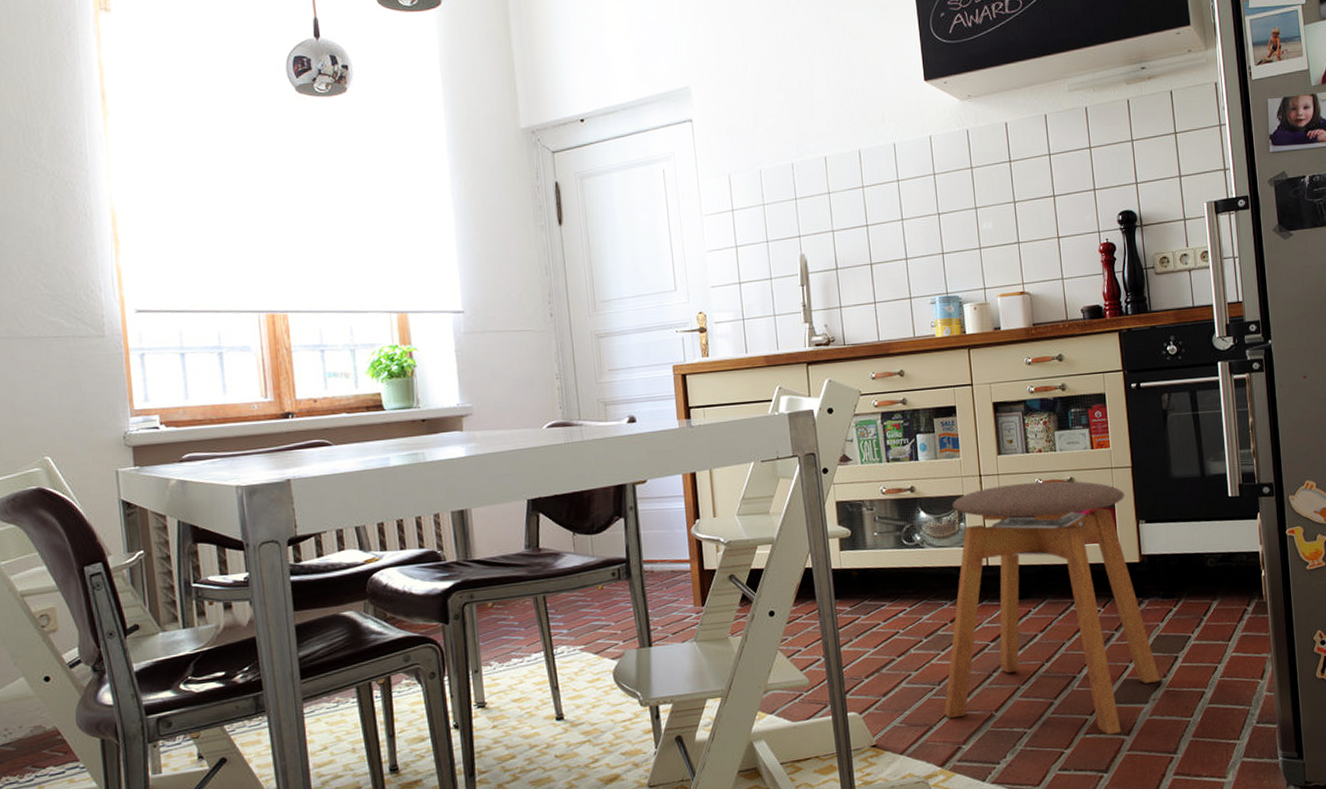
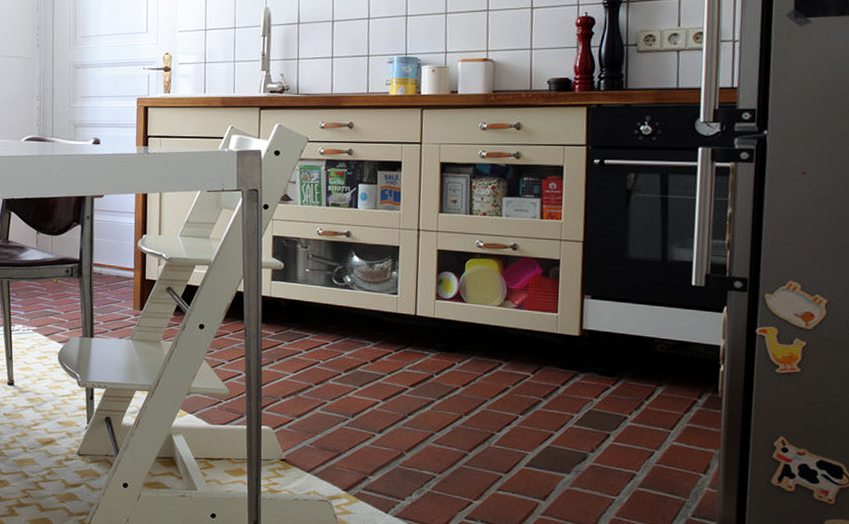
stool: present [944,481,1161,735] -> none [354,242,587,496]

